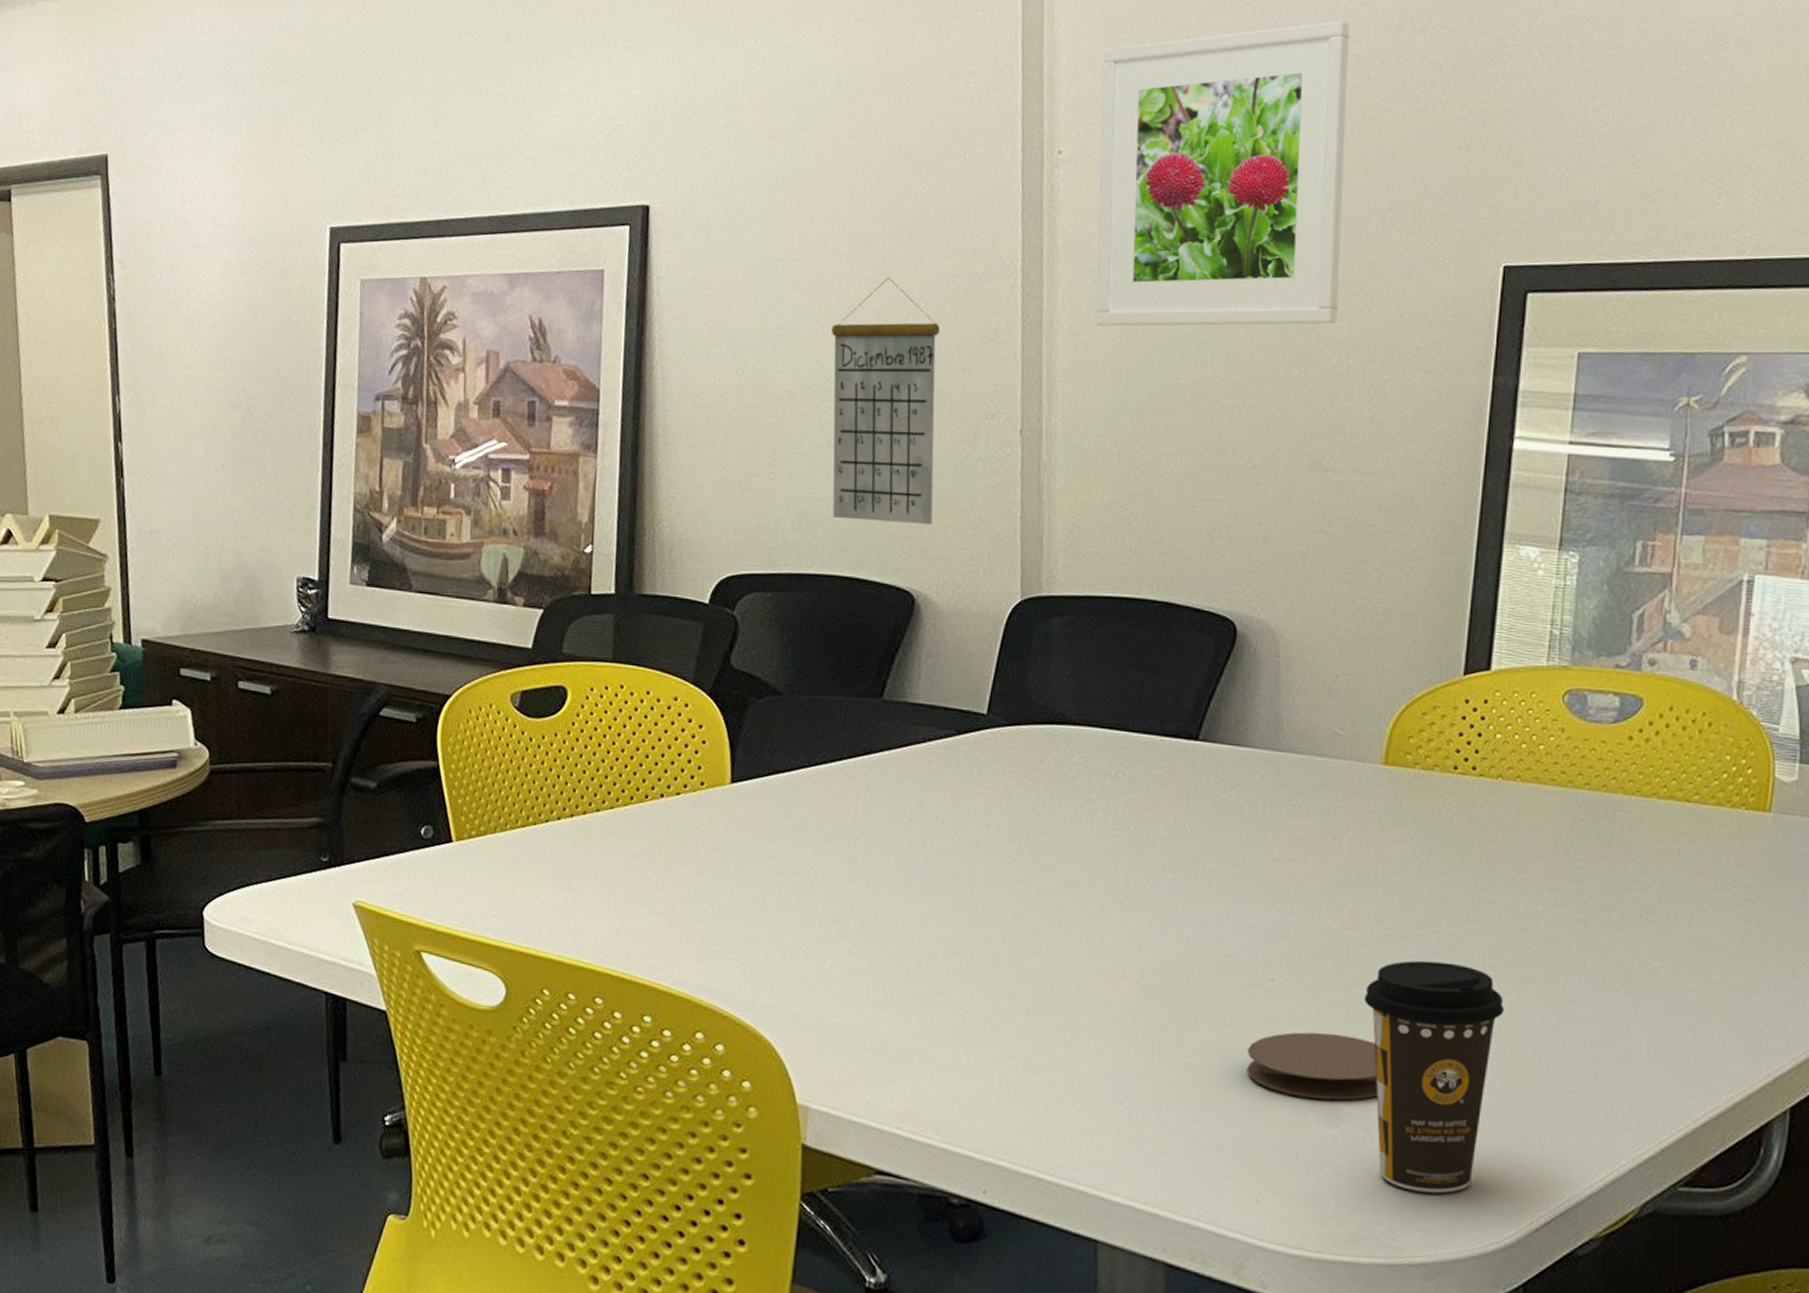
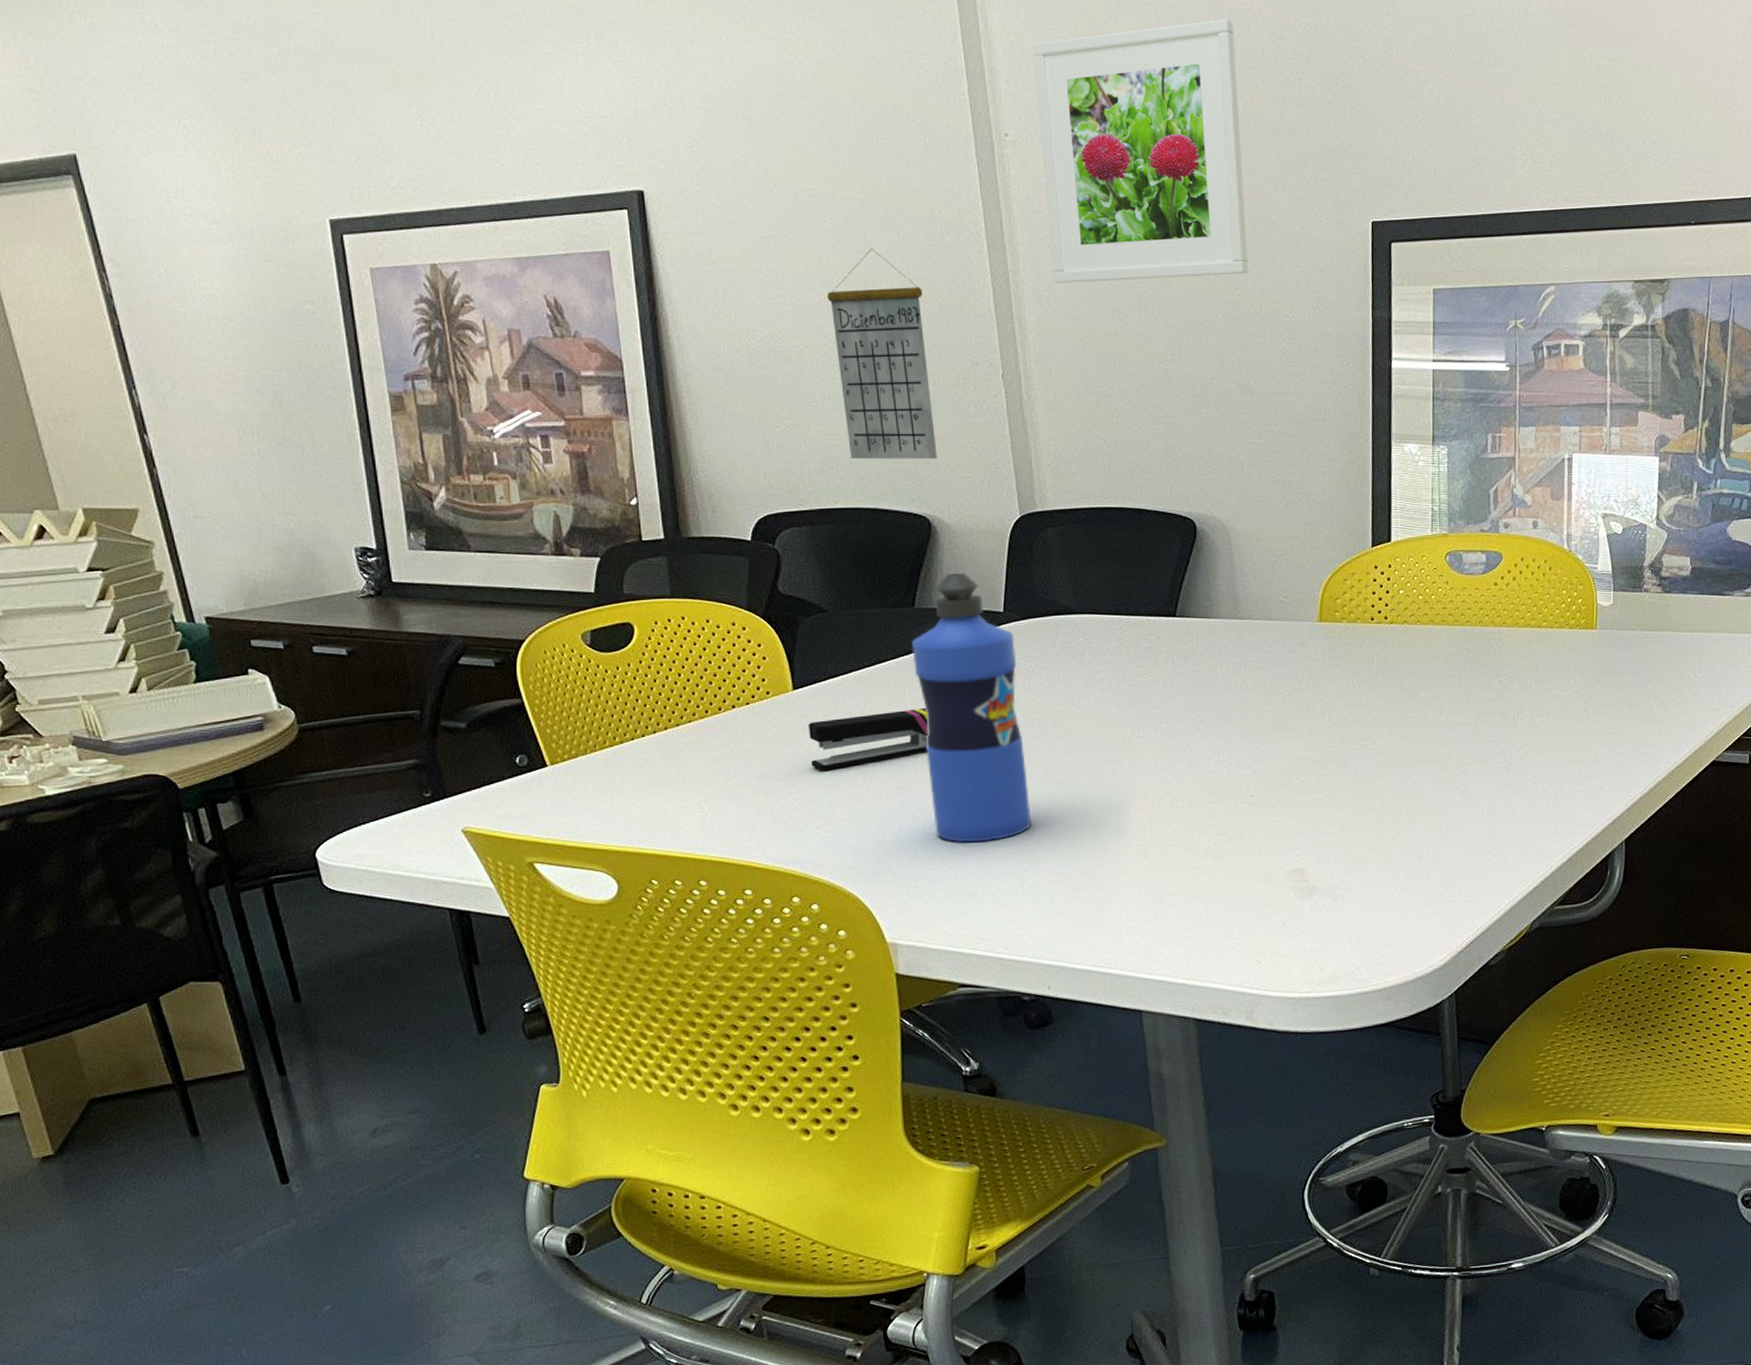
stapler: none [739,820,882,884] -> present [808,707,929,771]
water bottle: none [872,662,997,996] -> present [912,573,1032,843]
coaster: present [1246,1032,1379,1101] -> none [1240,830,1340,881]
coffee cup: present [1364,960,1504,1194] -> none [1322,766,1424,938]

